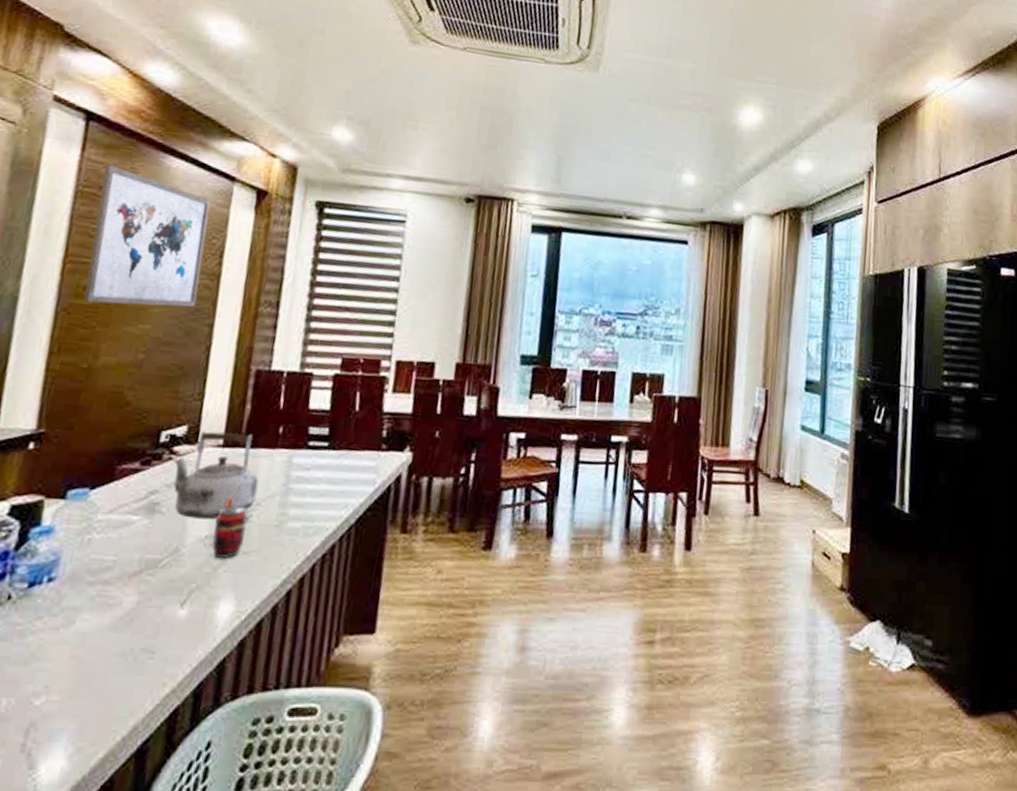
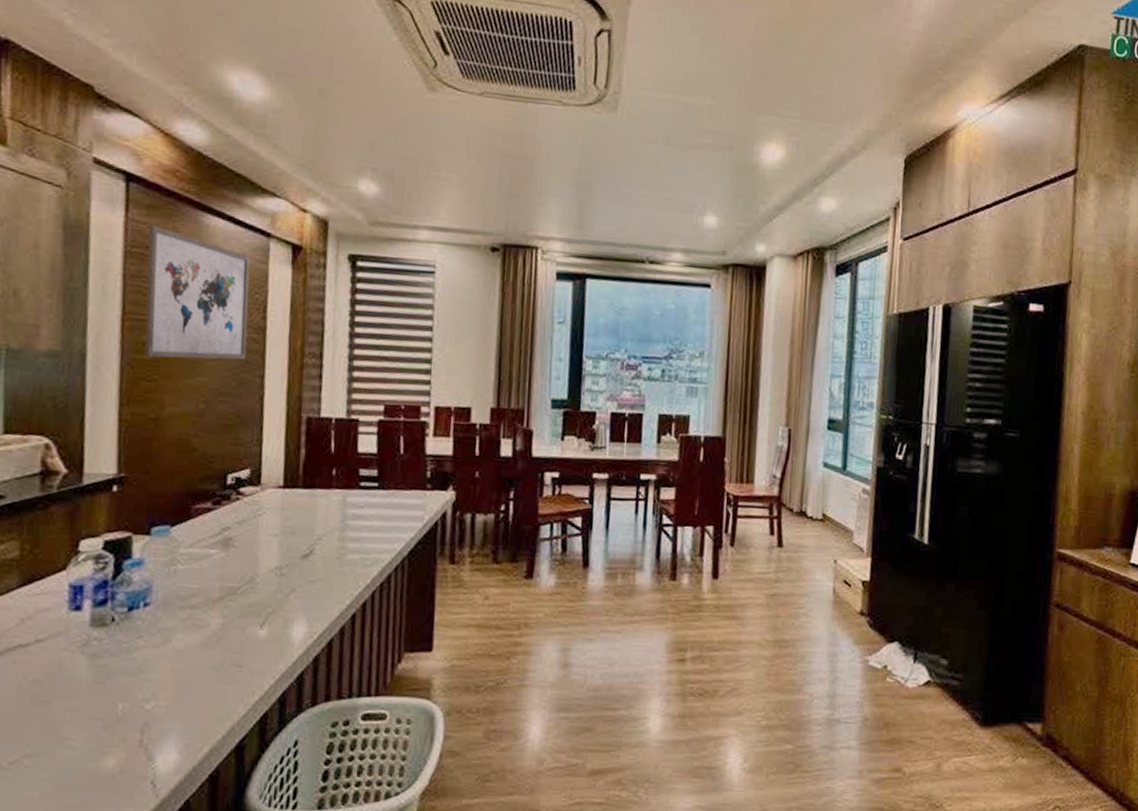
kettle: present [172,431,259,520] -> none [239,474,319,552]
beverage can: present [211,497,248,558] -> none [281,533,311,586]

